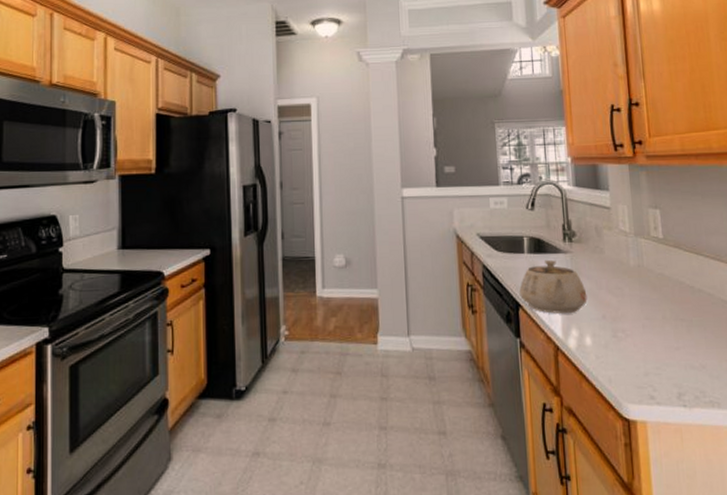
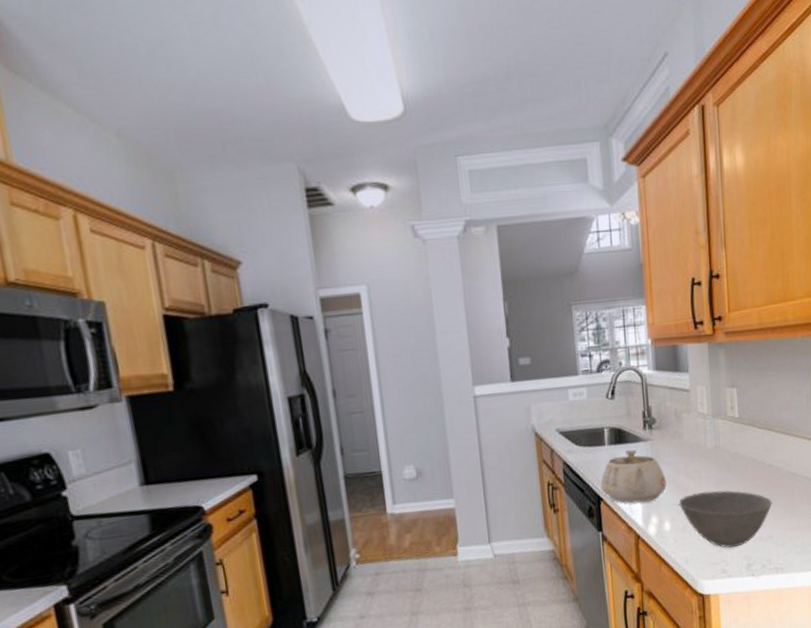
bowl: none [600,310,704,373] -> present [679,489,772,548]

